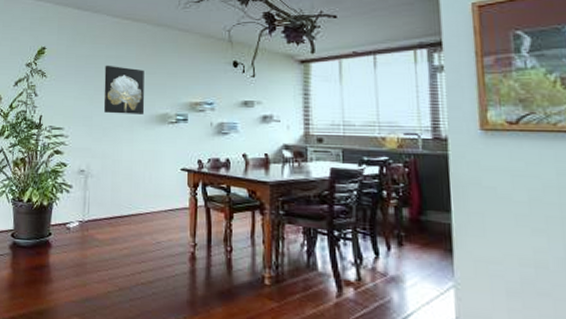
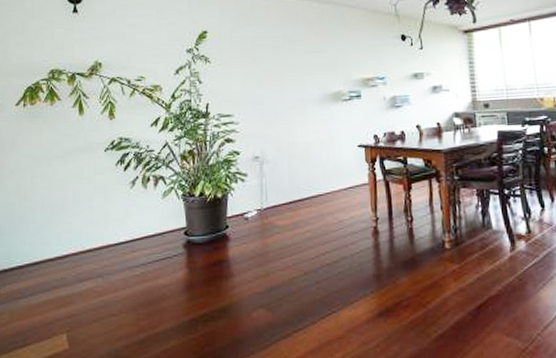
wall art: present [103,65,145,114] -> none [272,45,317,96]

